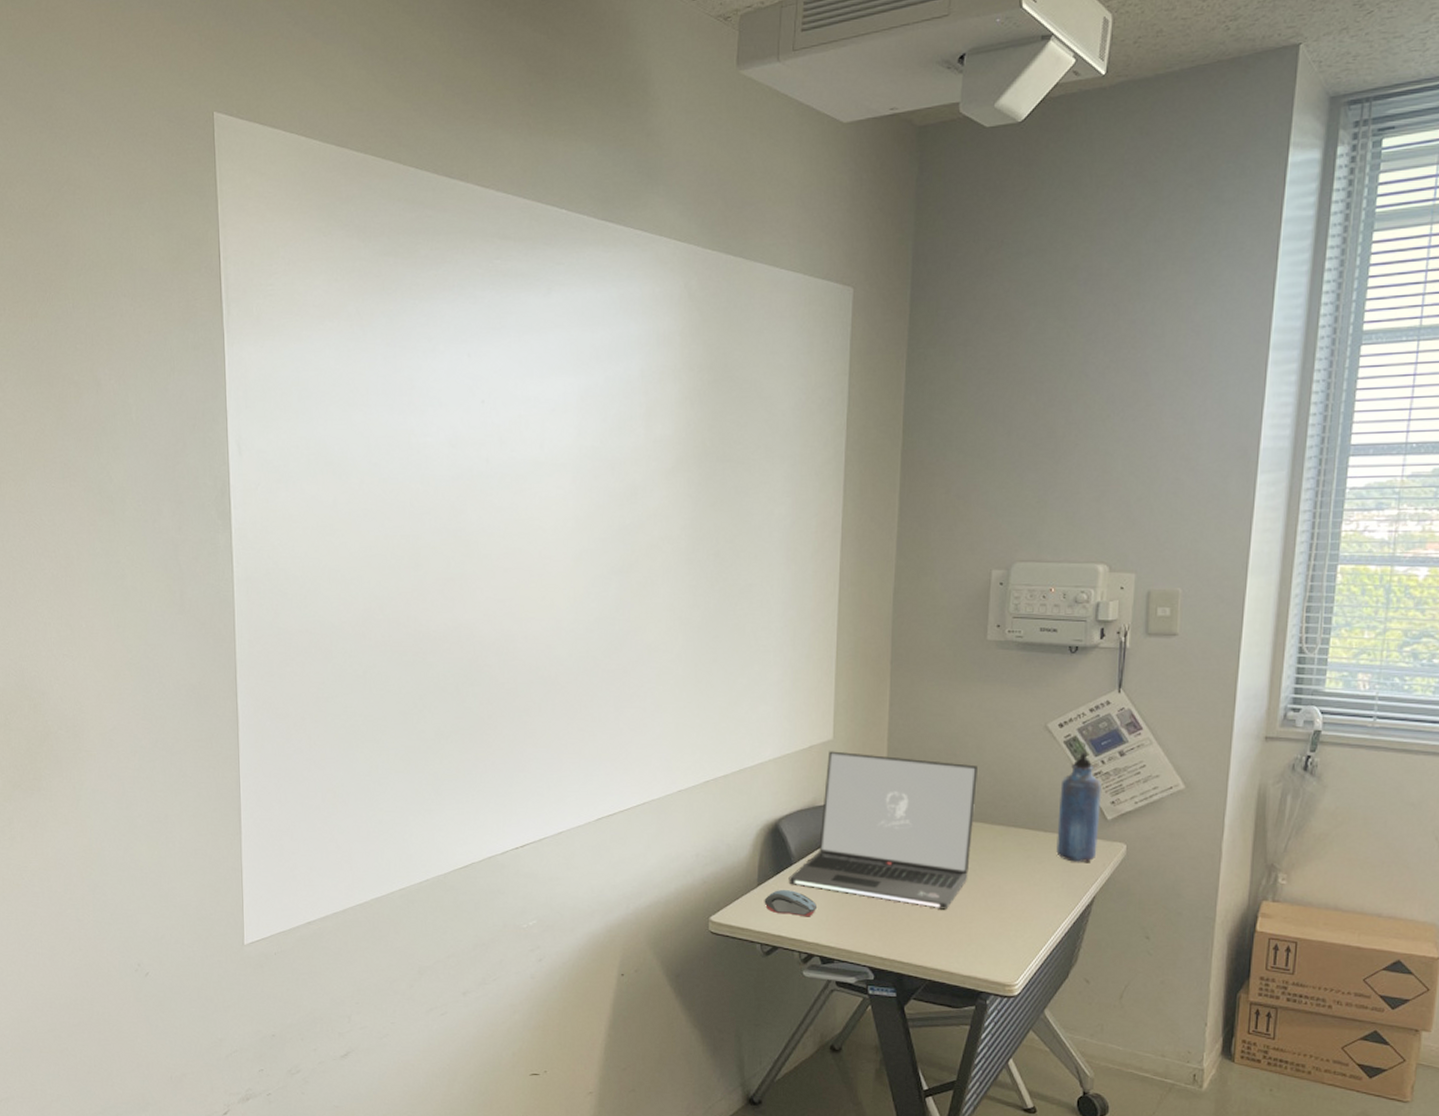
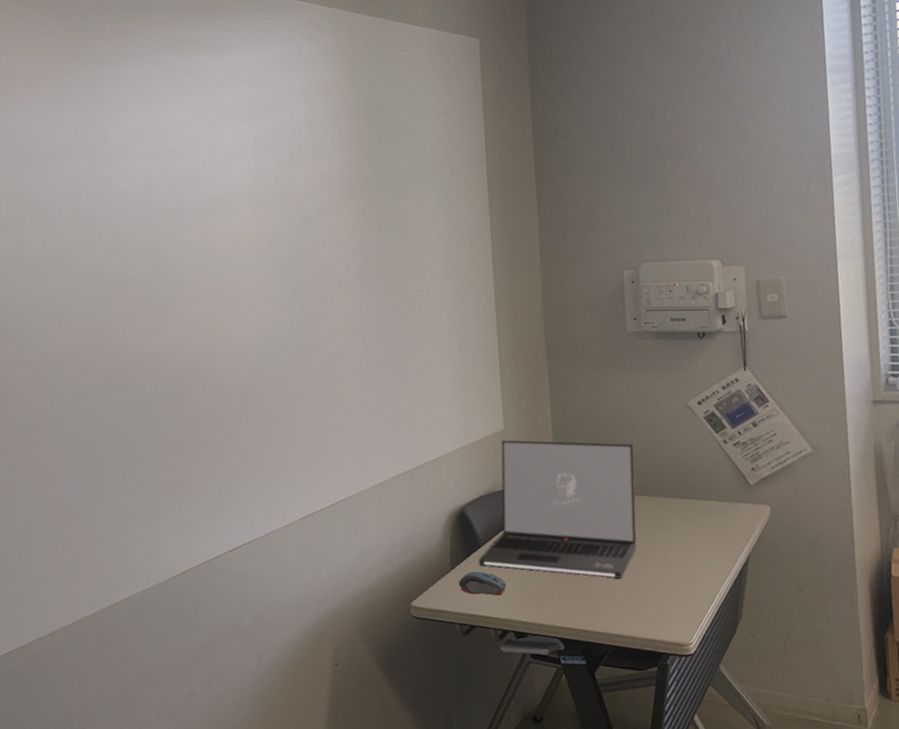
water bottle: present [1056,751,1101,862] -> none [706,425,746,526]

